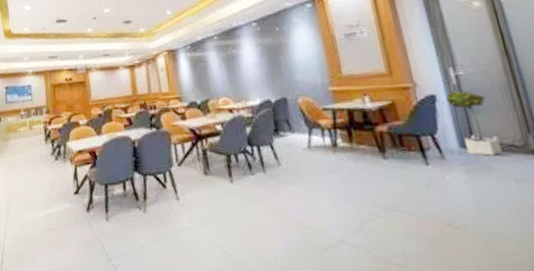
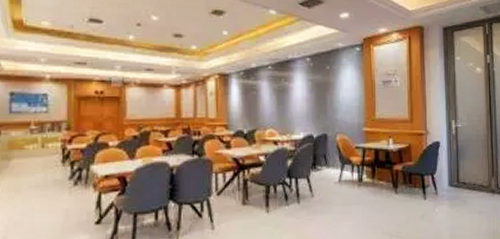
potted tree: present [446,90,502,156] -> none [446,139,474,193]

